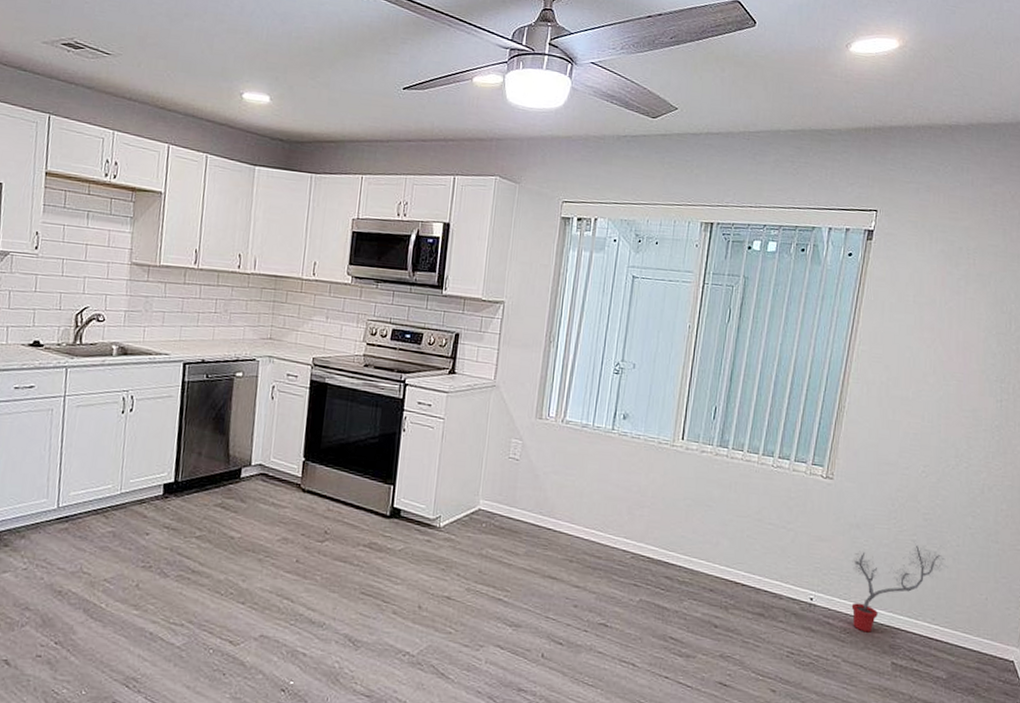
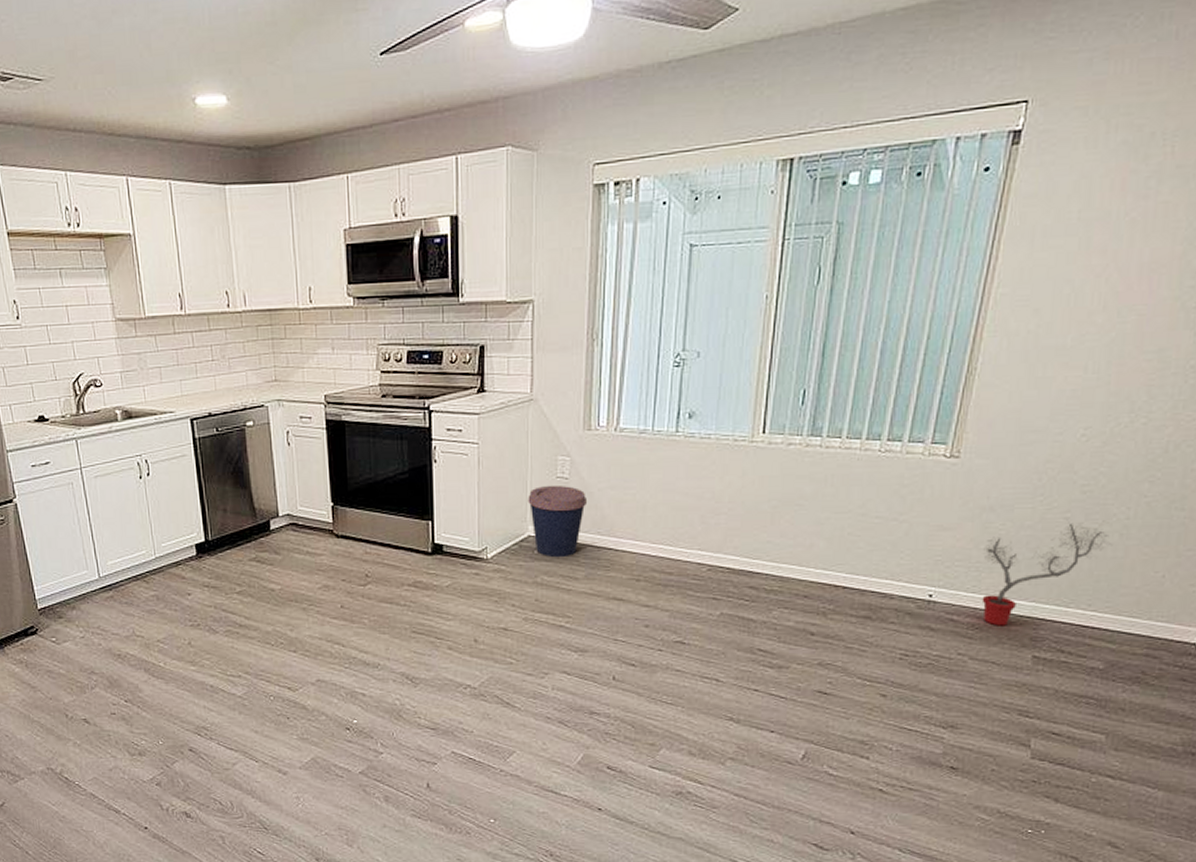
coffee cup: none [481,464,533,533] -> present [528,485,586,558]

